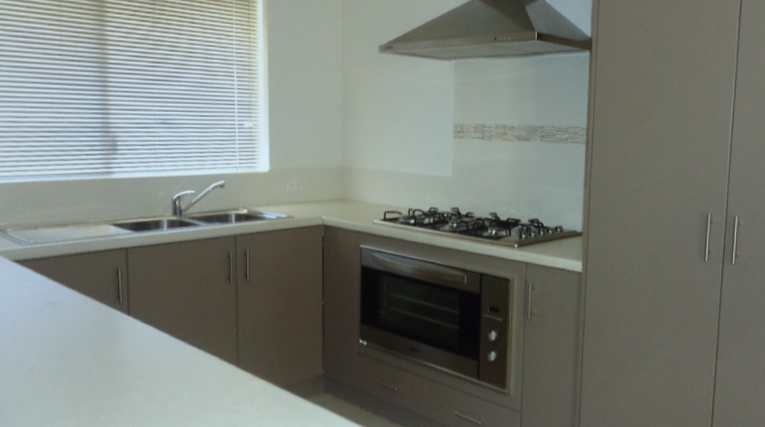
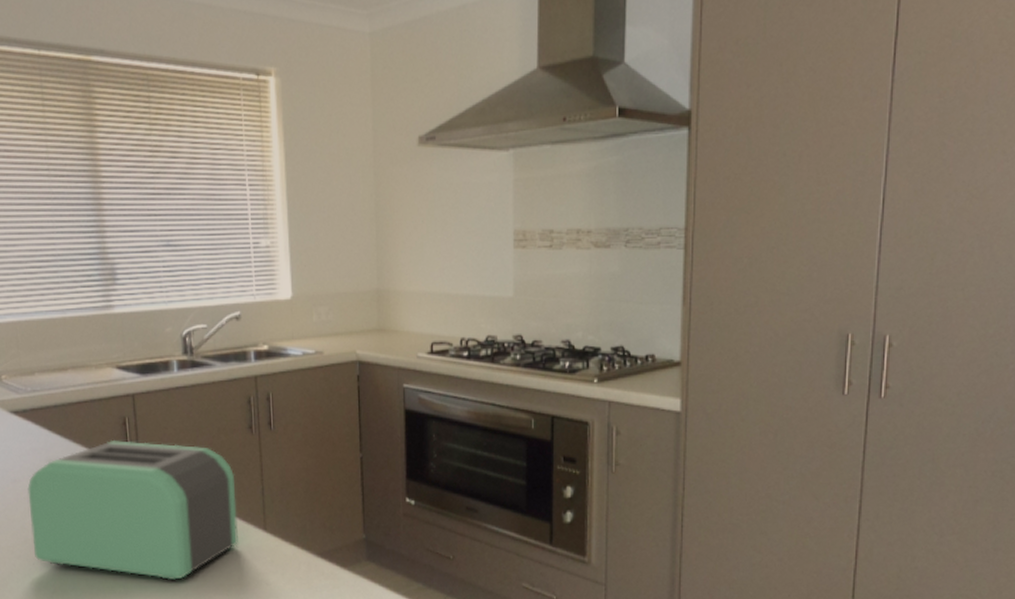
toaster: none [25,288,214,411] -> present [27,441,238,581]

